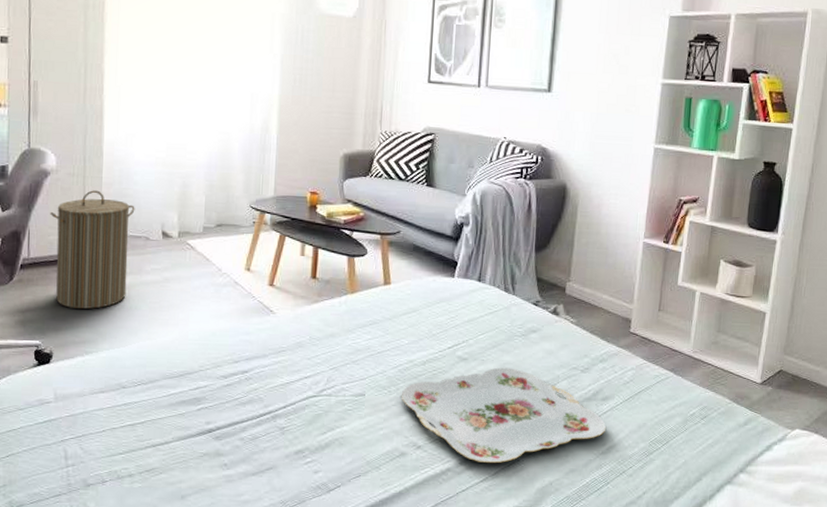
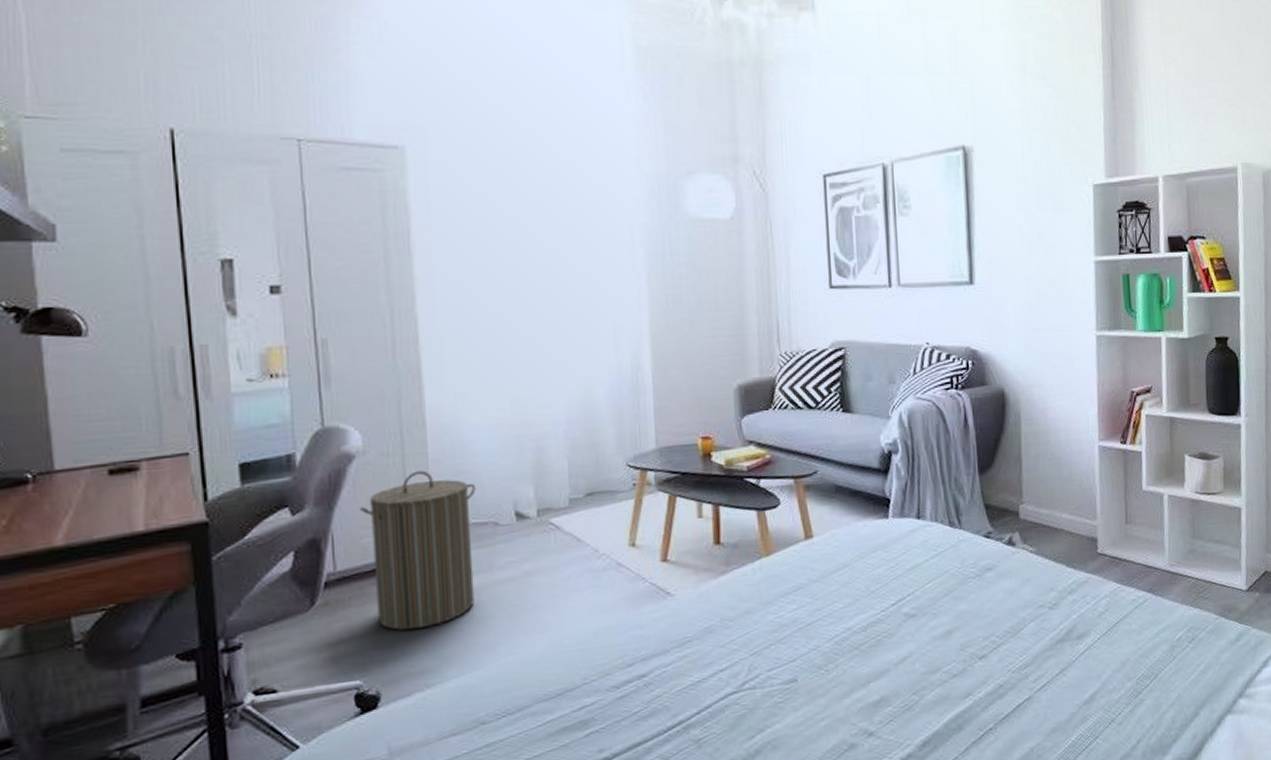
serving tray: present [401,367,607,463] -> none [841,617,1087,740]

